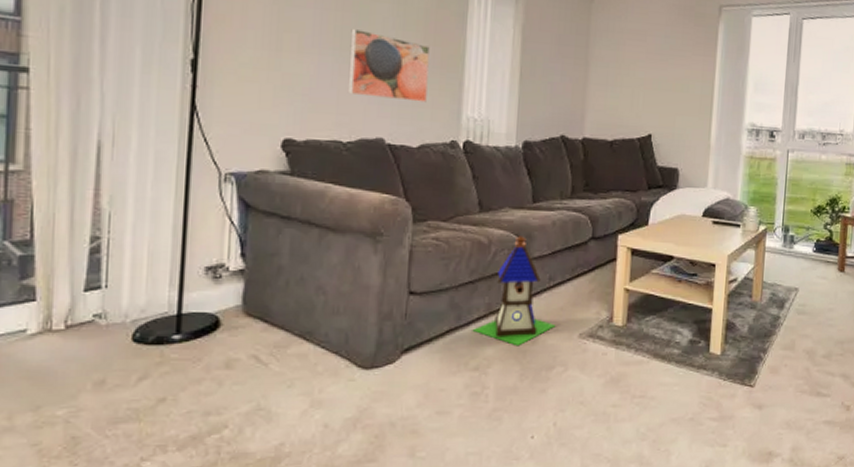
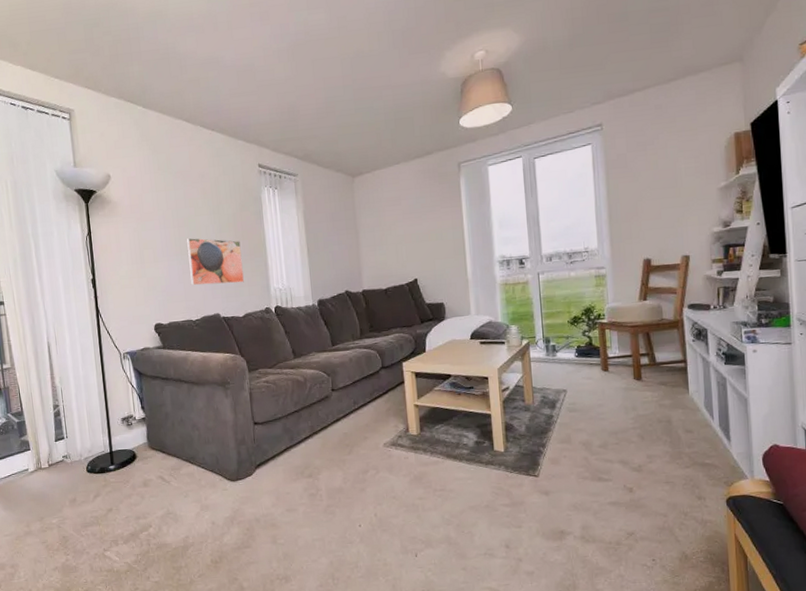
toy house: present [472,236,556,346] -> none [303,372,365,457]

